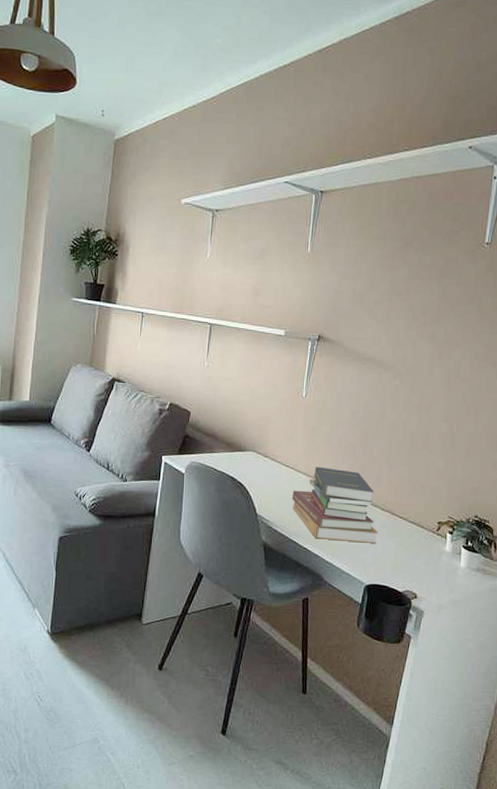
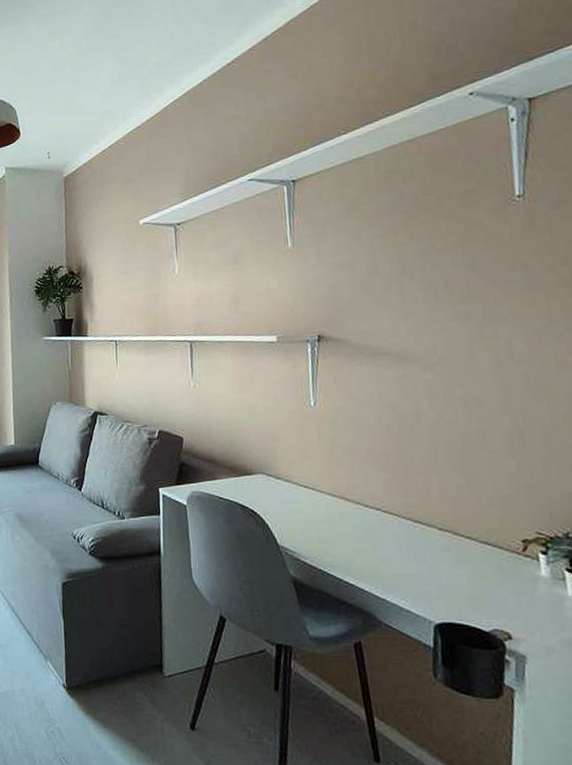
books: present [292,466,378,543] -> none [318,484,439,572]

